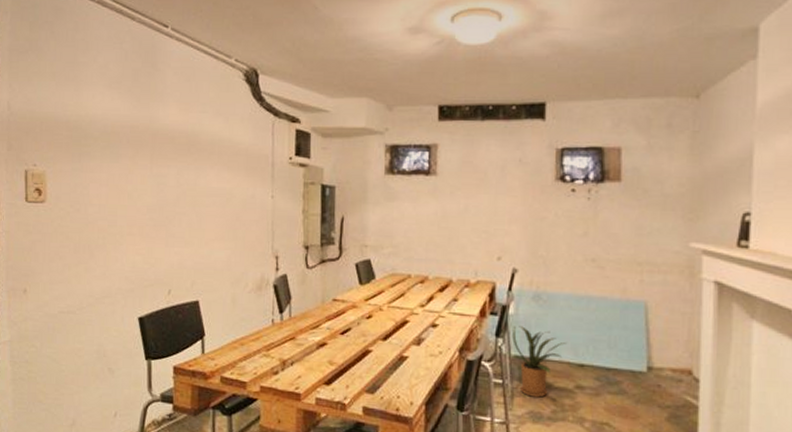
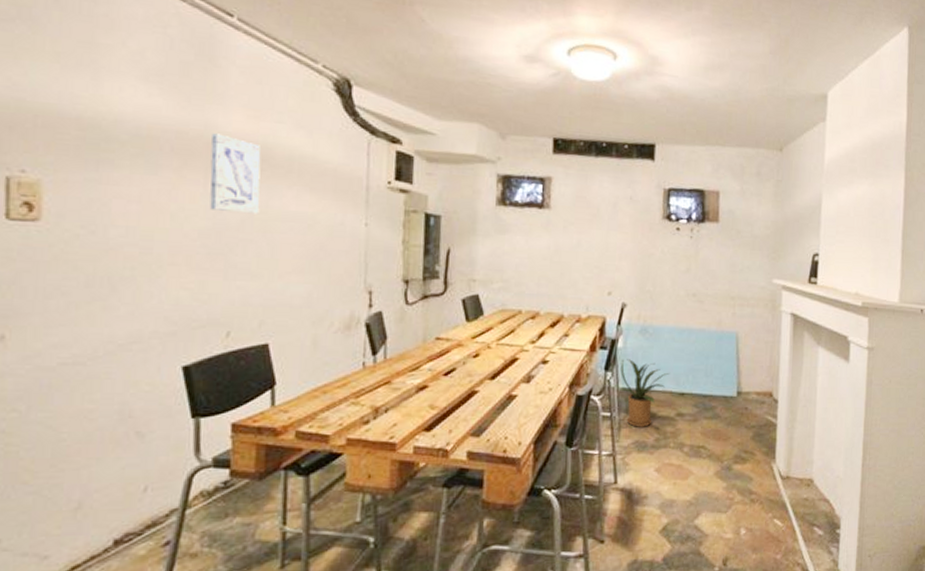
wall art: none [154,126,190,191] -> present [209,133,261,214]

